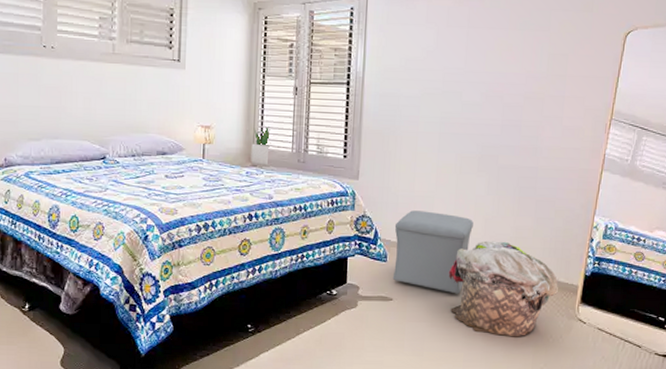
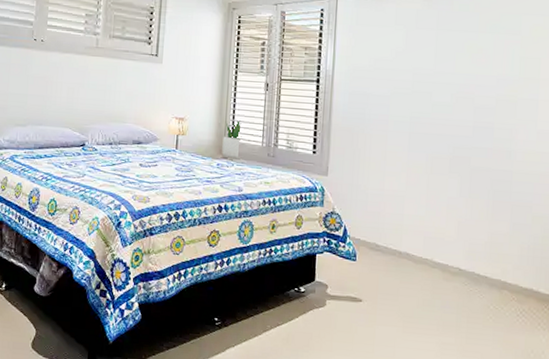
ottoman: present [392,210,473,294] -> none [362,209,446,299]
laundry basket: present [448,240,558,337] -> none [420,244,538,350]

